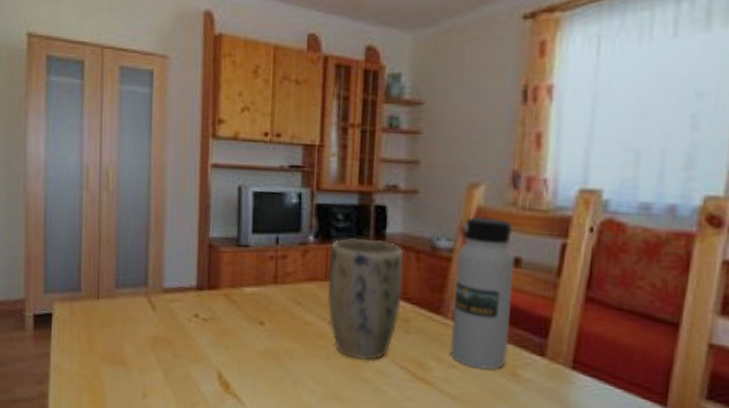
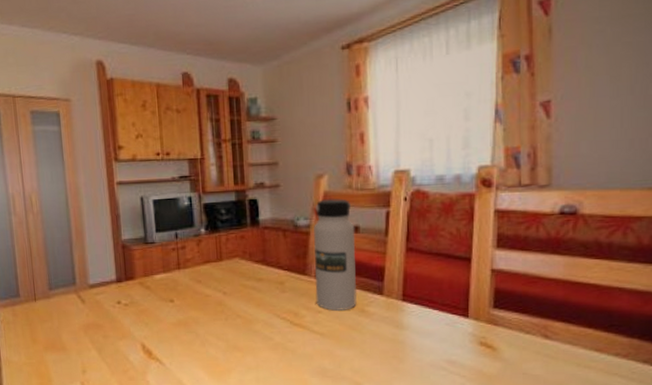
plant pot: present [327,237,404,361] -> none [218,226,276,318]

